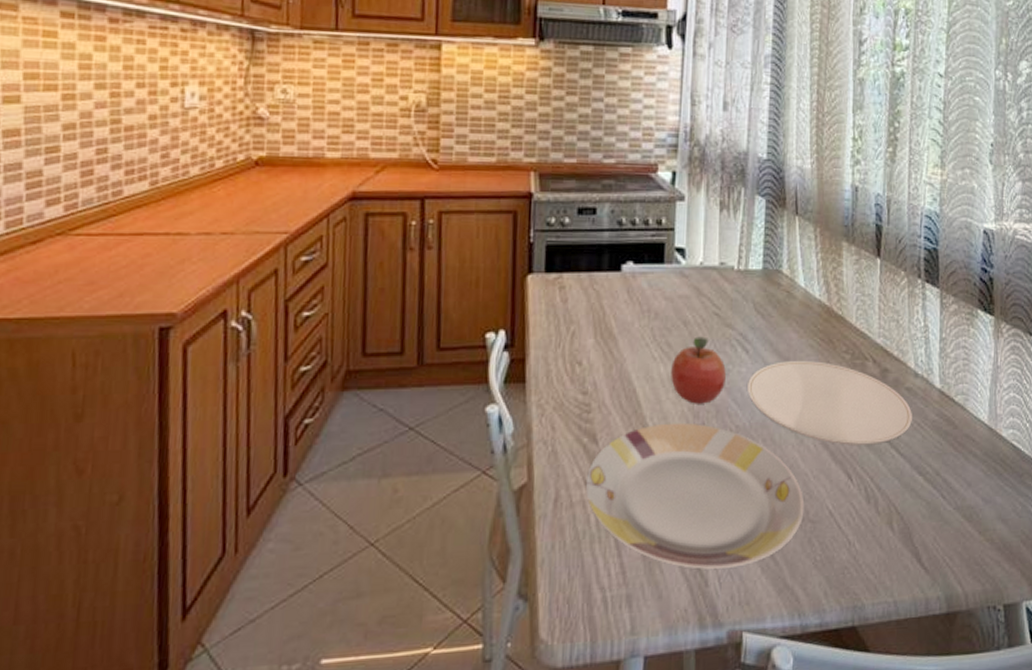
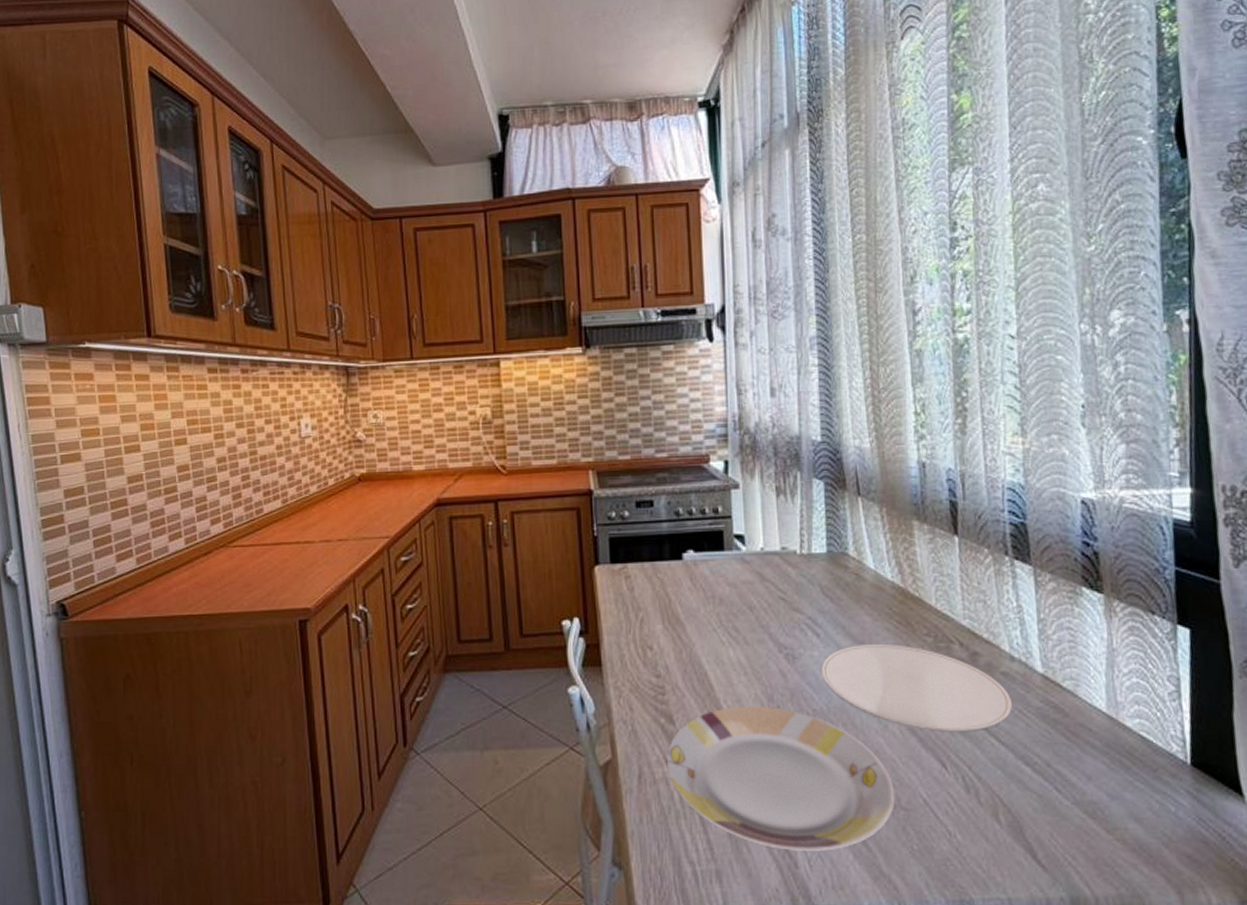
fruit: present [671,336,726,404] -> none [741,621,798,687]

